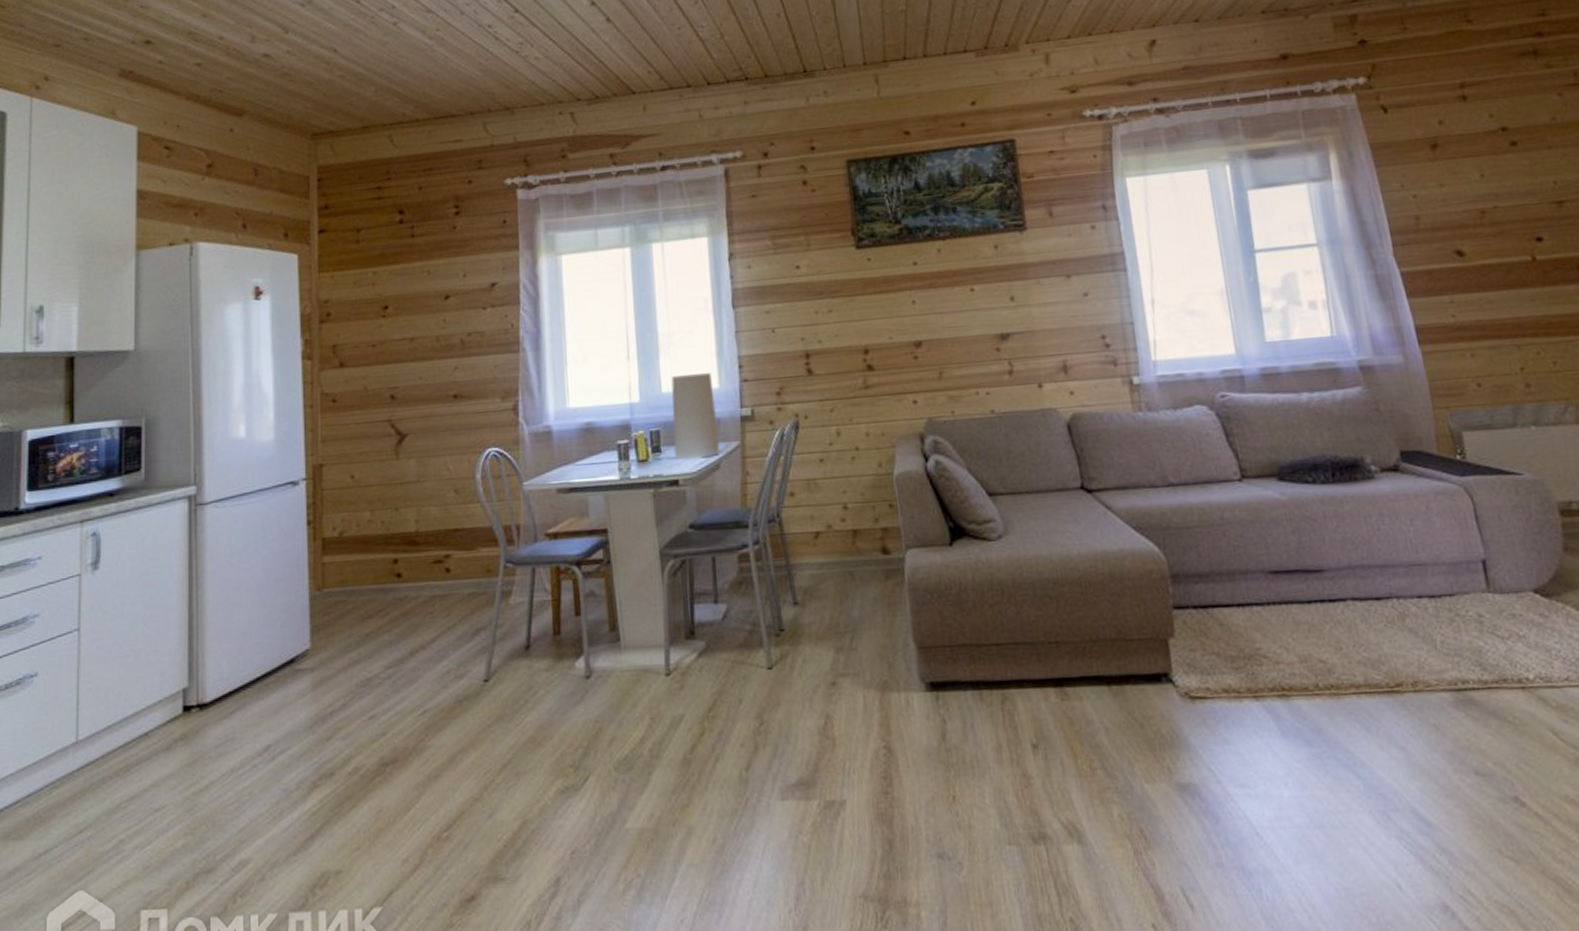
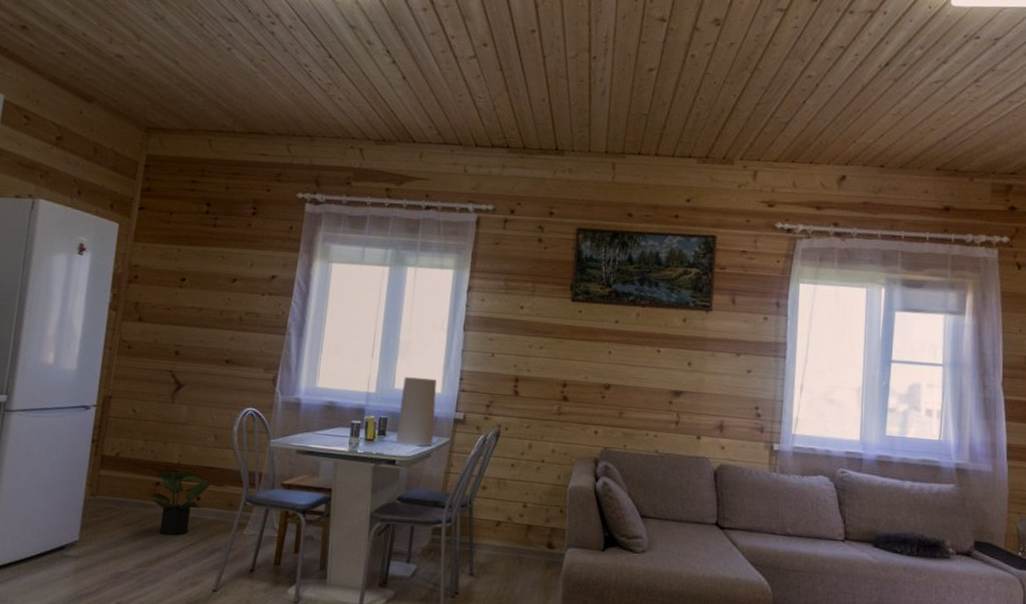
potted plant: none [386,540,459,623] -> present [148,470,210,536]

